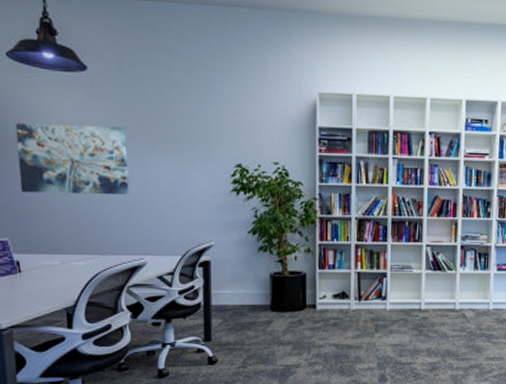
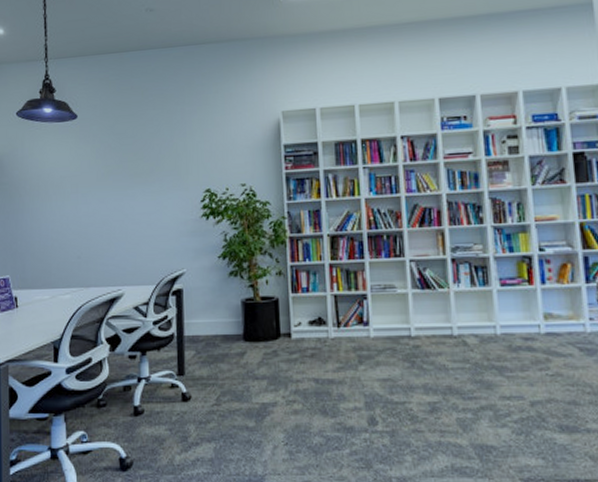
wall art: present [15,123,129,196] -> none [20,165,110,233]

